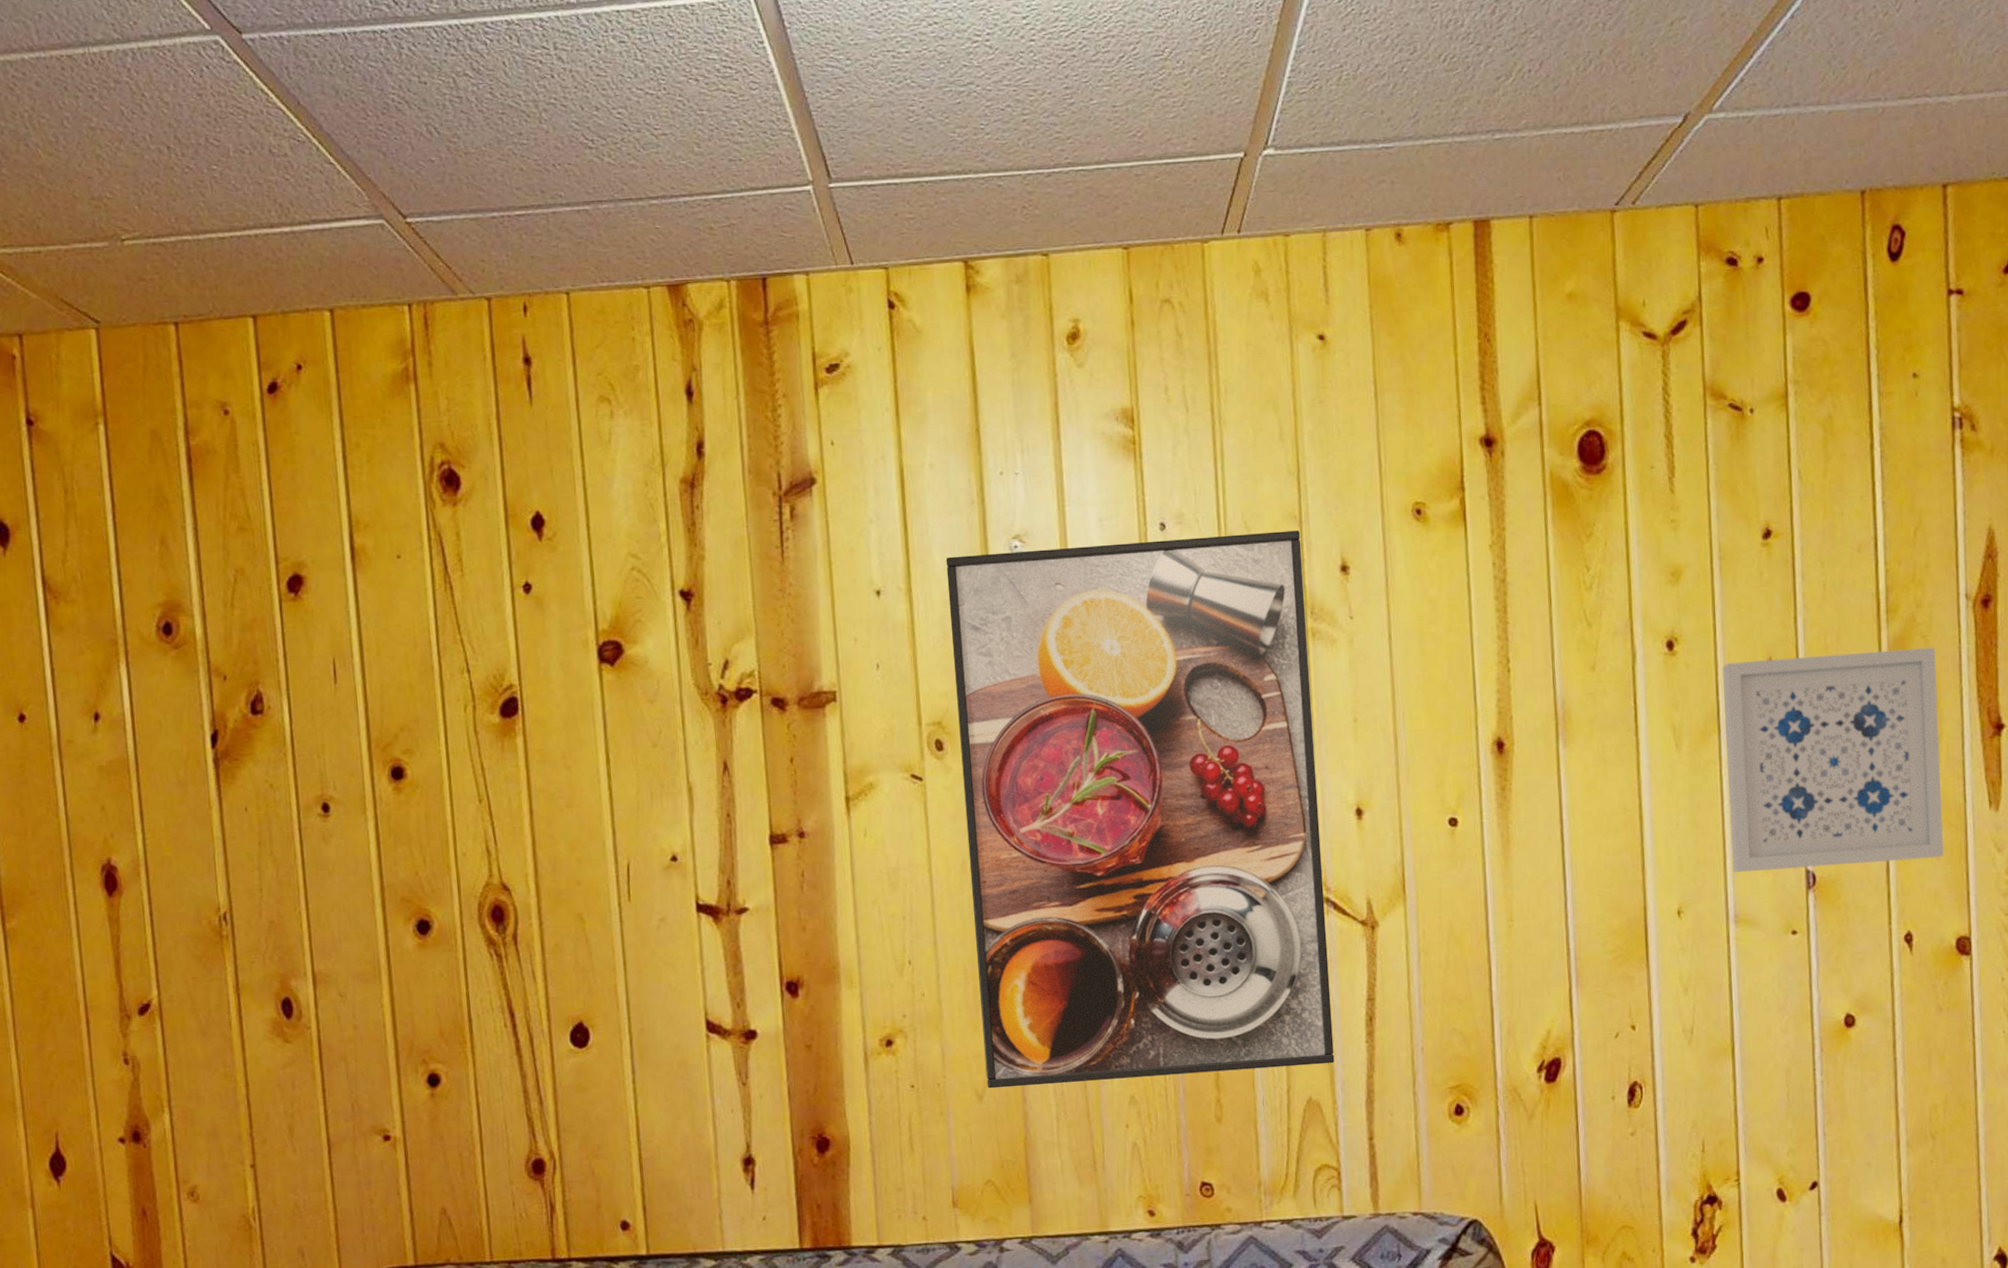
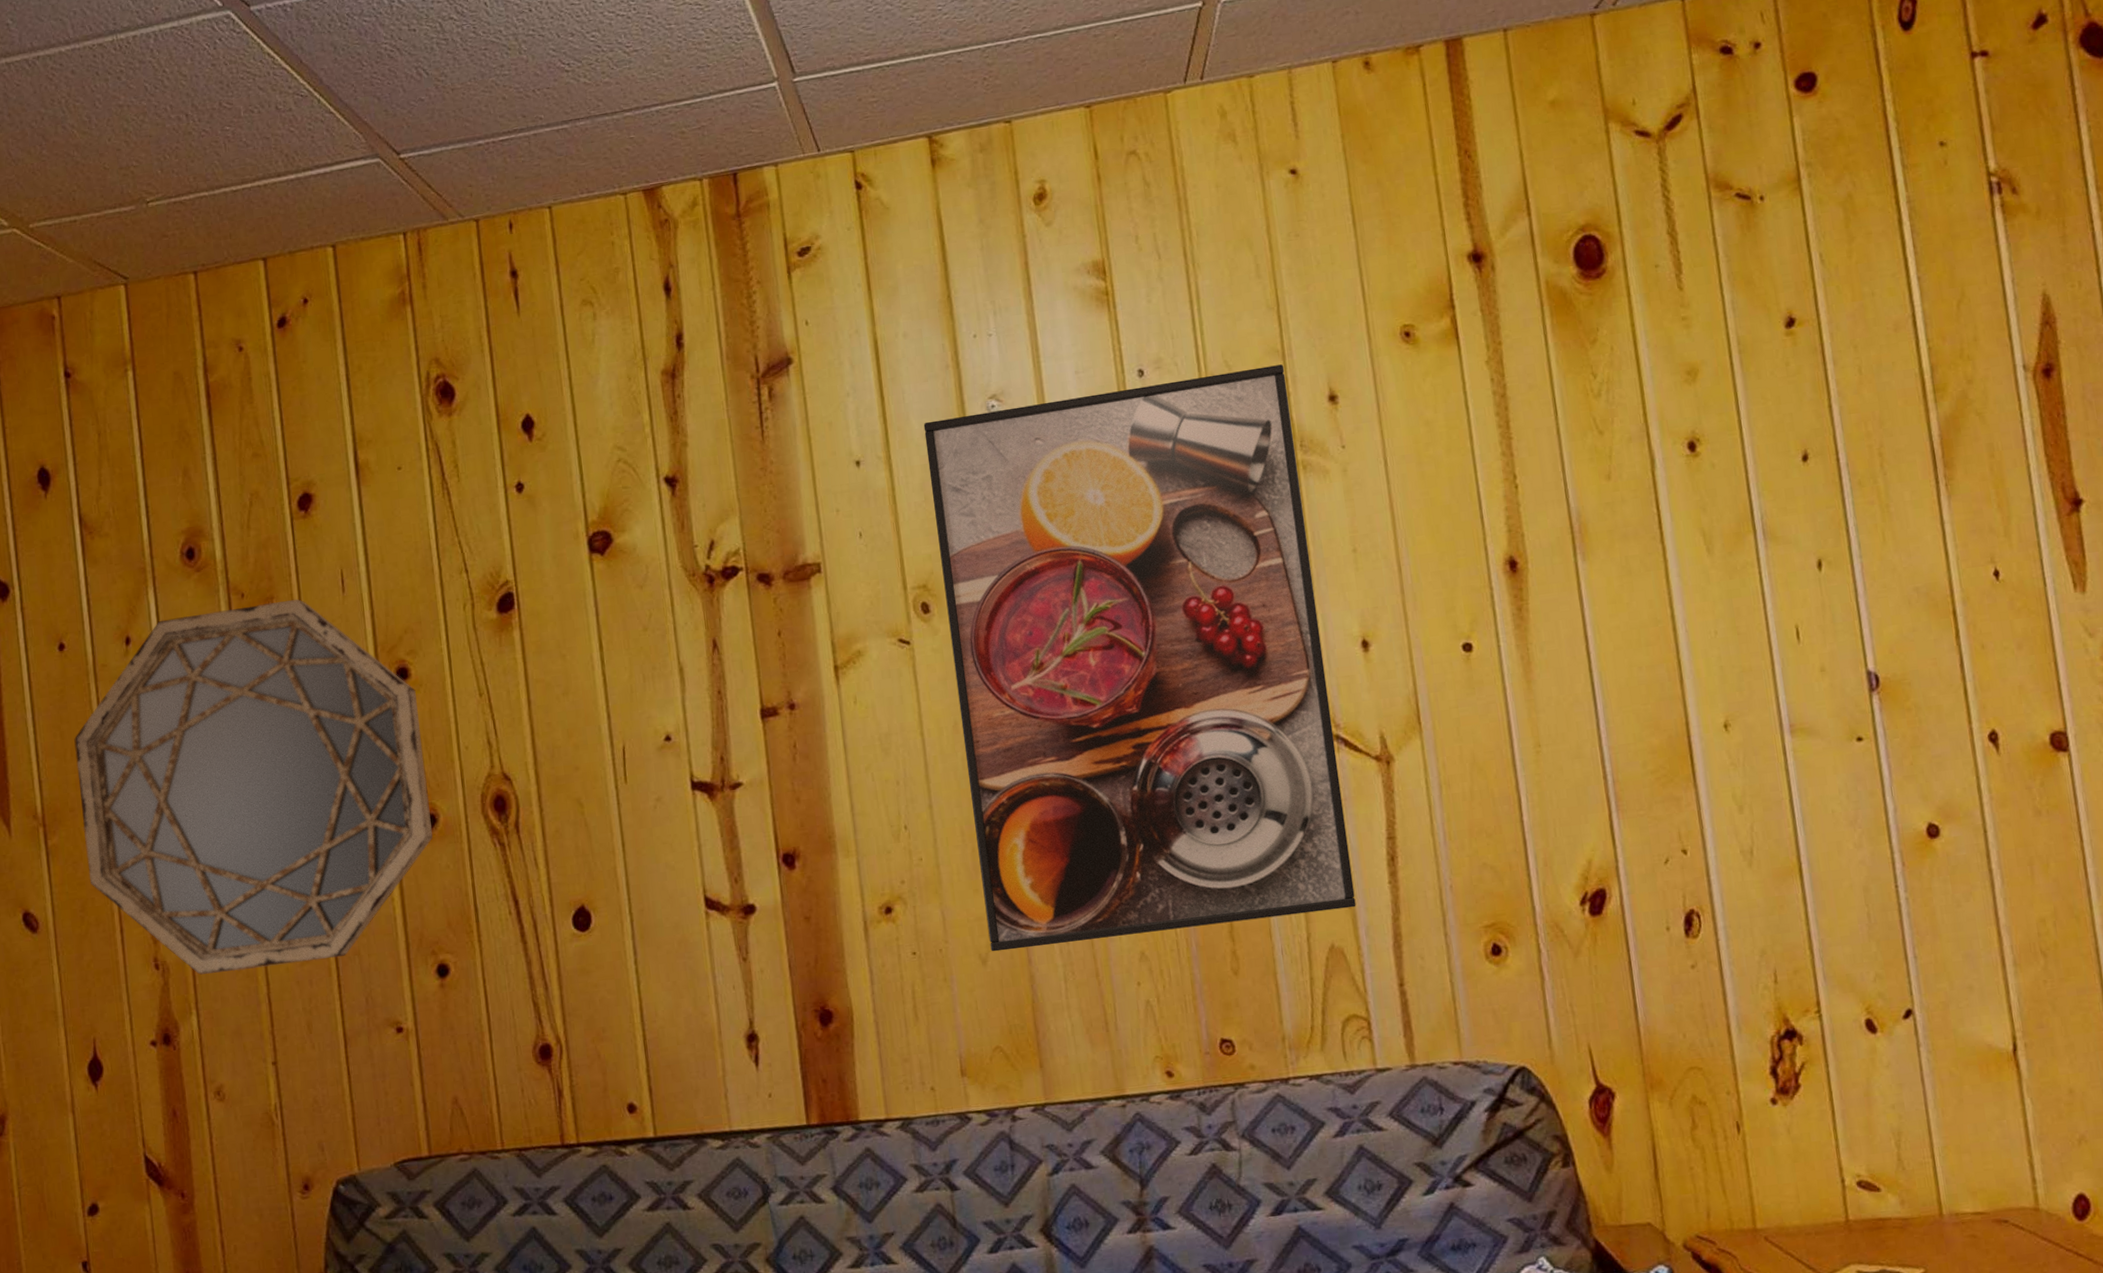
home mirror: none [35,686,426,1072] -> present [74,599,433,975]
wall art: present [1722,647,1944,873] -> none [1752,424,2026,680]

